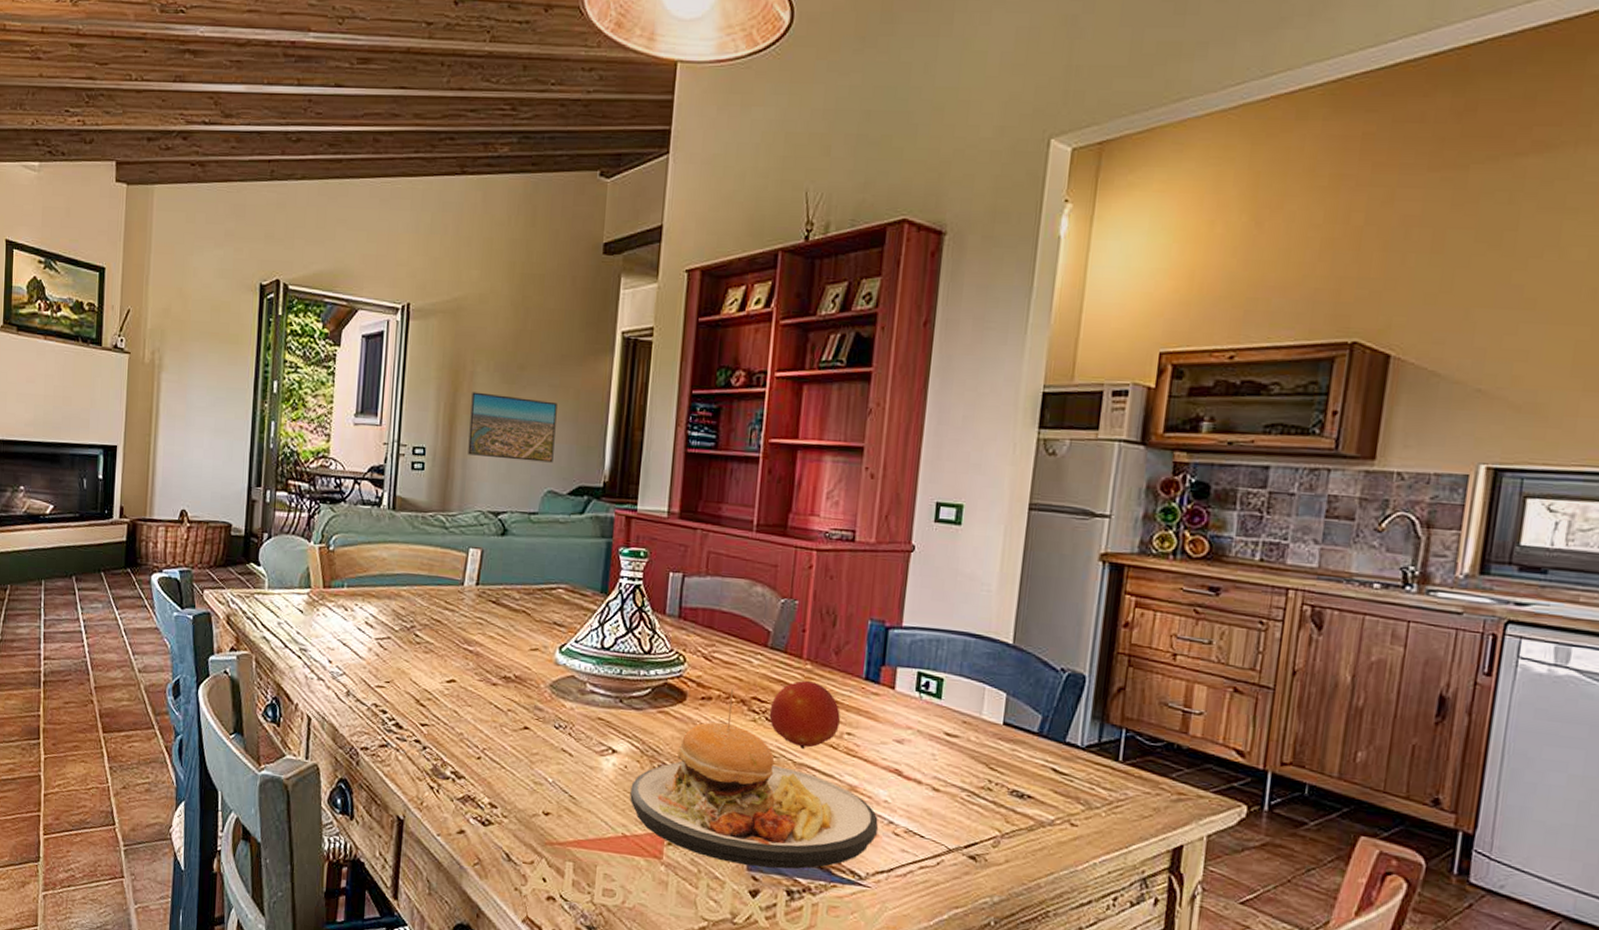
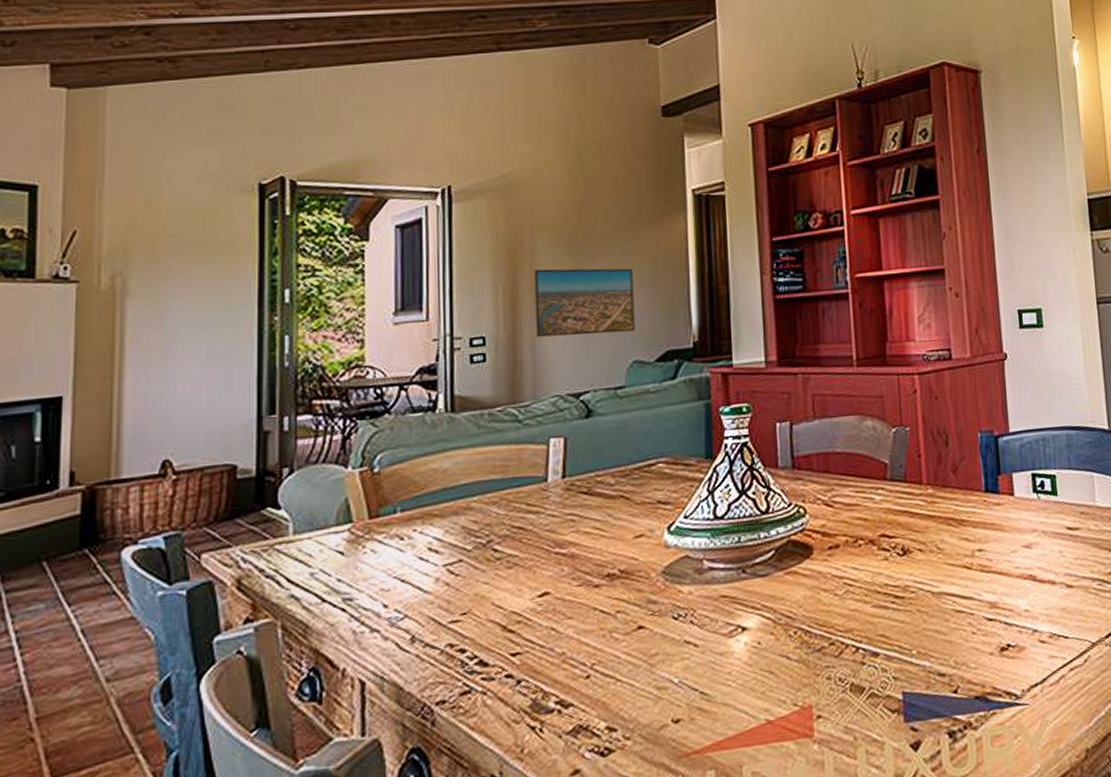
plate: present [630,689,878,869] -> none [768,531,1024,720]
fruit: present [769,681,840,750] -> none [899,505,969,578]

